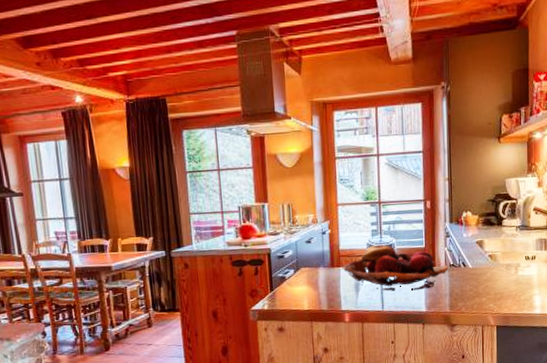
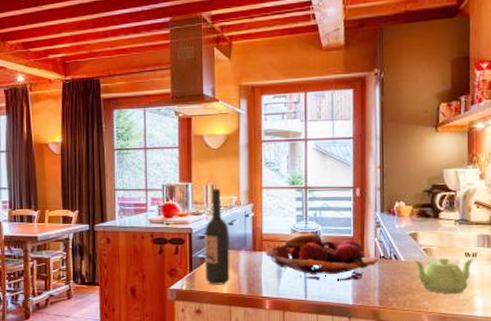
wine bottle: none [283,207,310,303] -> present [204,188,230,285]
teapot: none [480,261,533,296] -> present [414,258,474,294]

